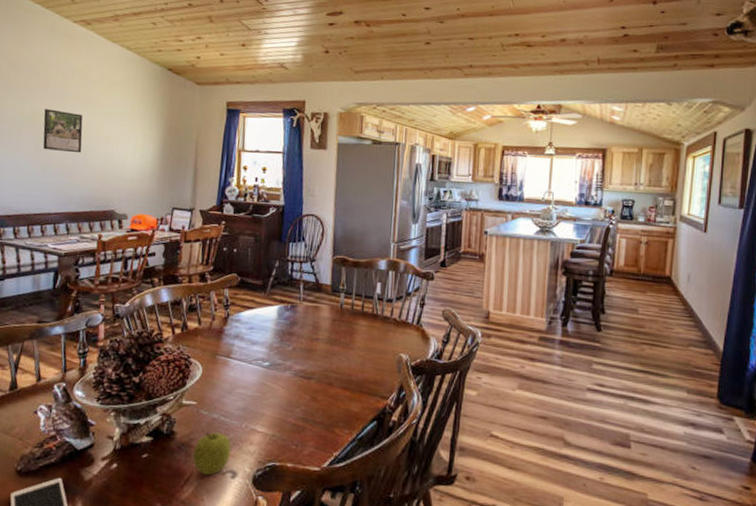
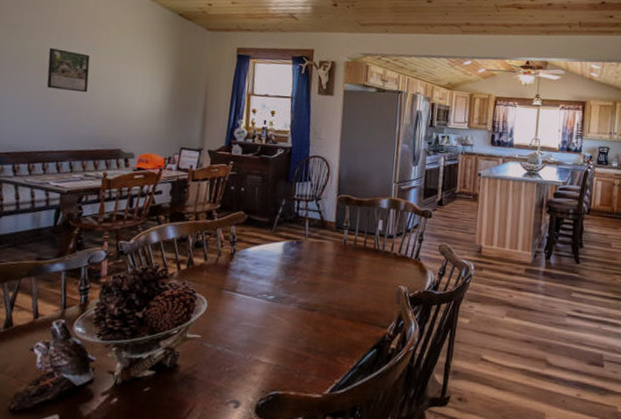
fruit: present [192,432,231,476] -> none [195,364,235,407]

